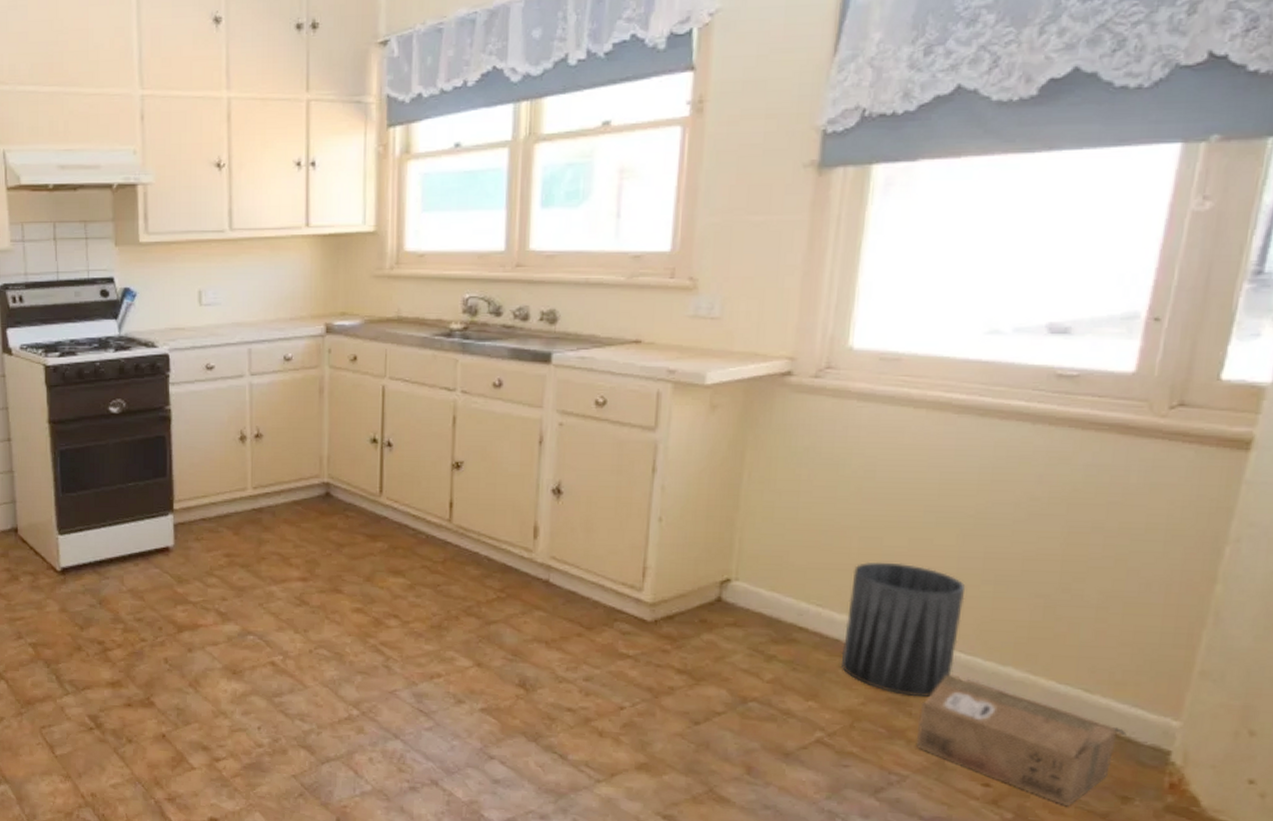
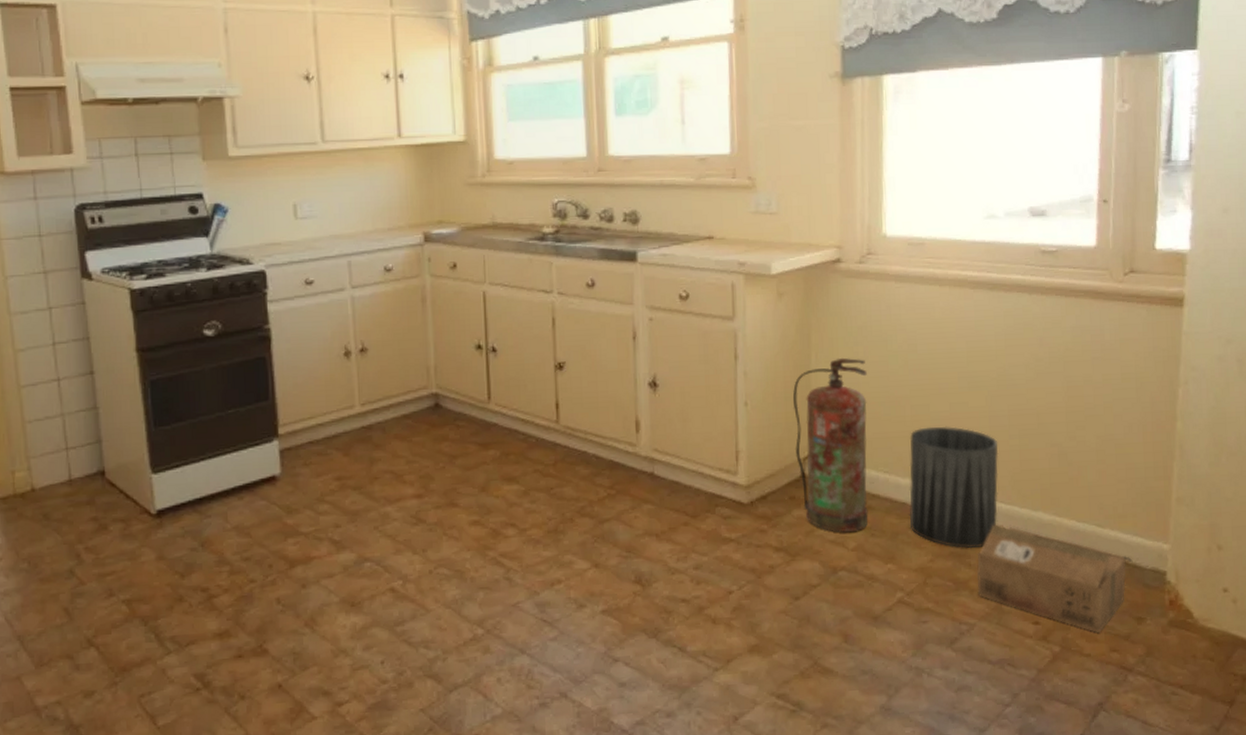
fire extinguisher: none [713,479,809,664] -> present [792,357,868,533]

